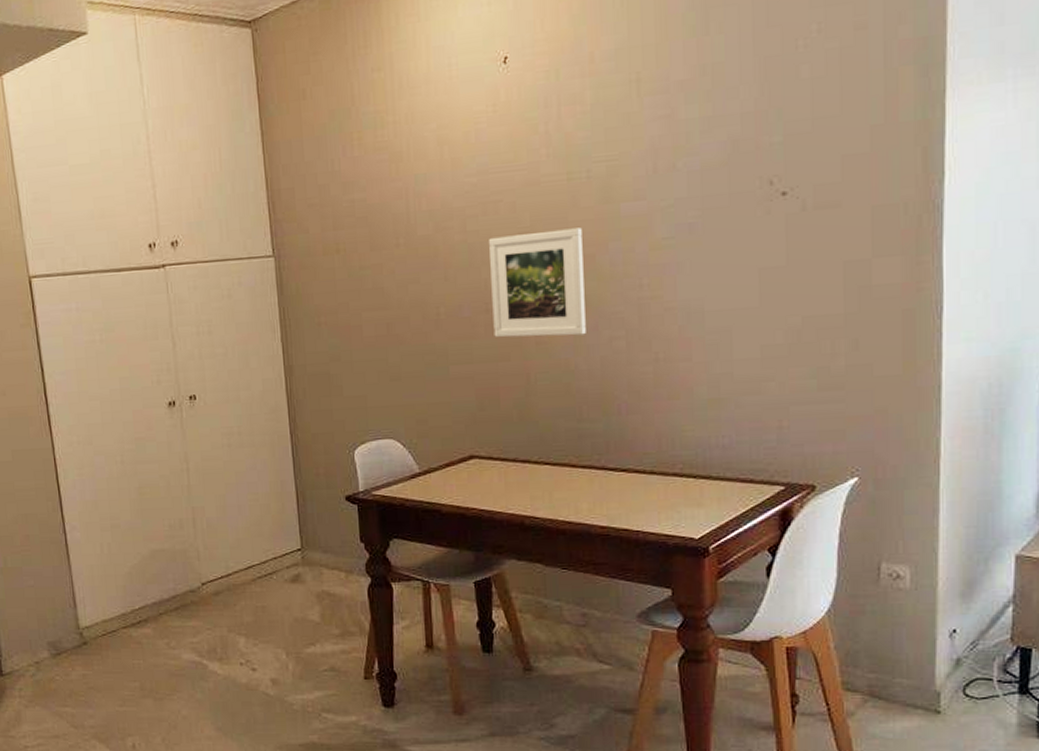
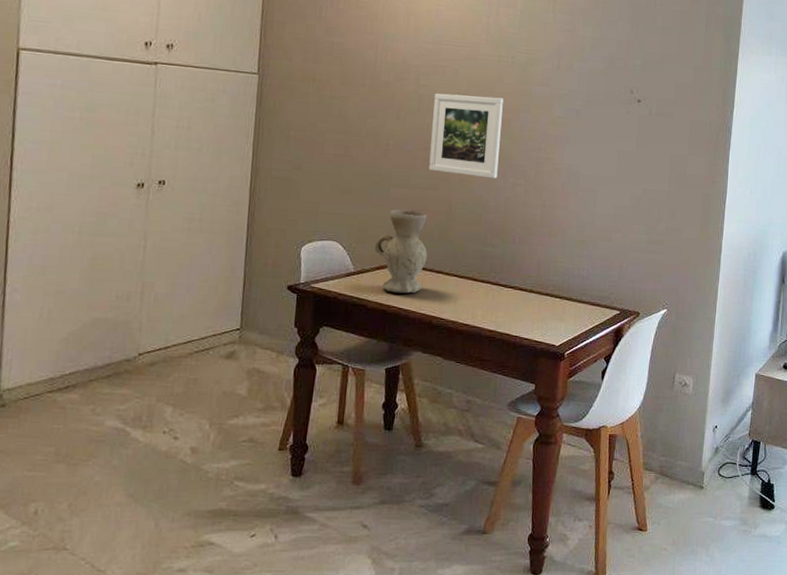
vase: none [439,389,507,492] -> present [374,209,428,294]

